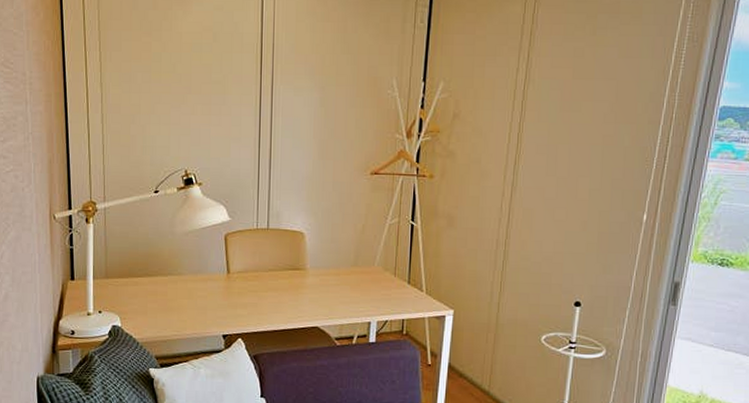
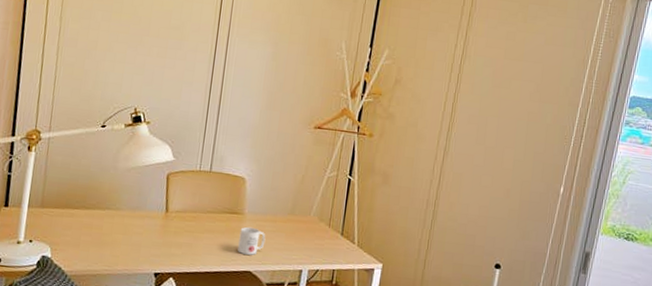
mug: none [303,282,331,310] -> present [237,227,266,255]

